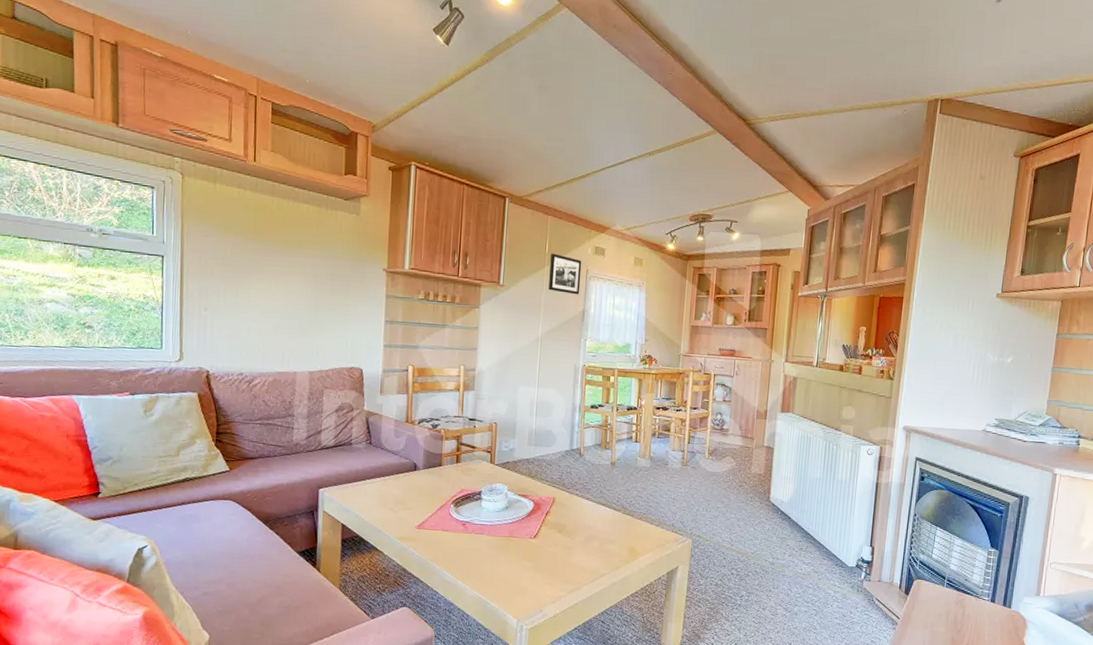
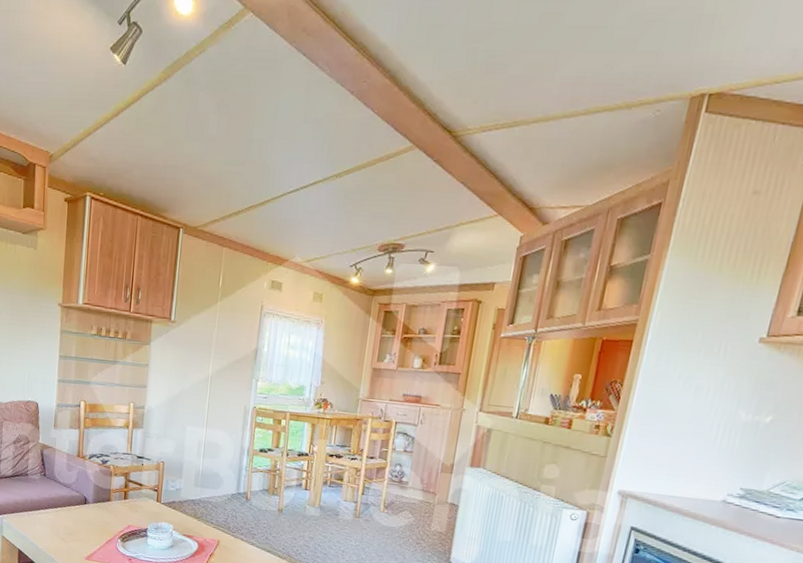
picture frame: present [548,253,582,295] -> none [221,287,257,333]

